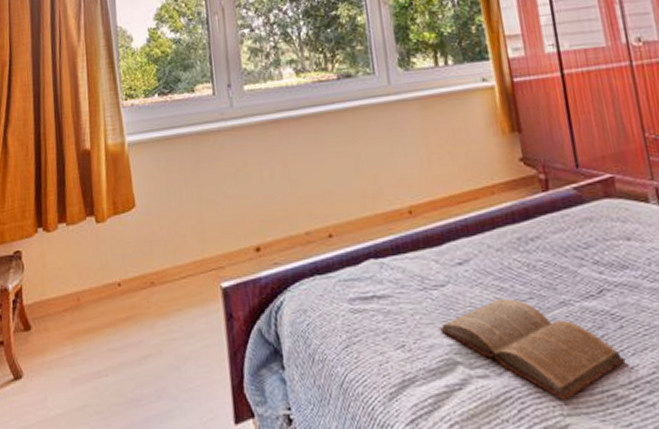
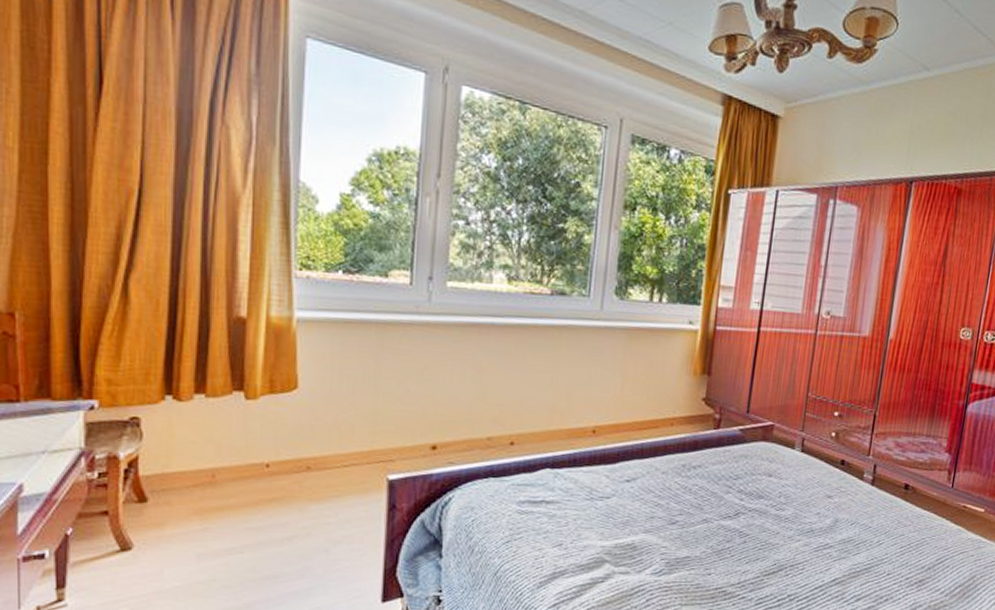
book: present [438,299,626,402] -> none [596,513,741,595]

